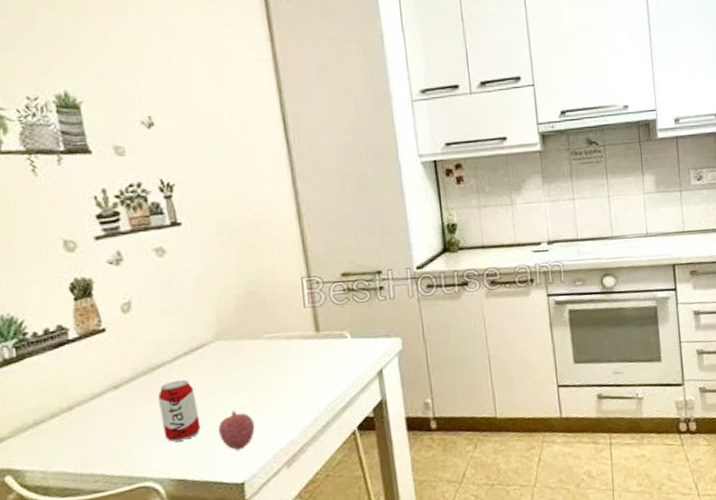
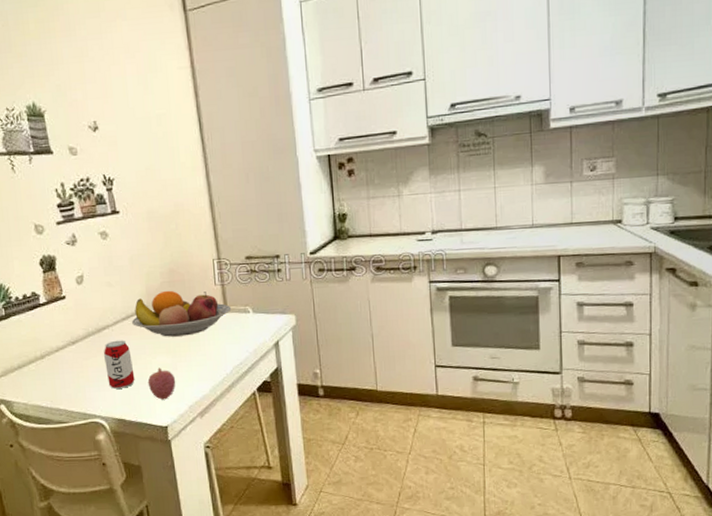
fruit bowl: none [196,315,325,373] -> present [131,290,232,337]

